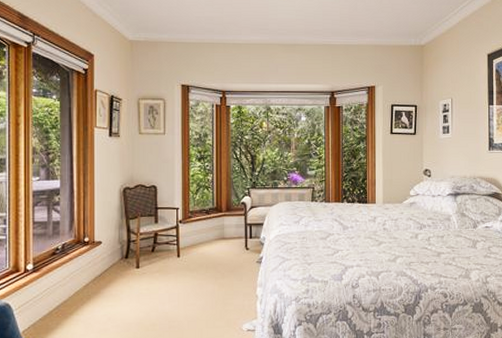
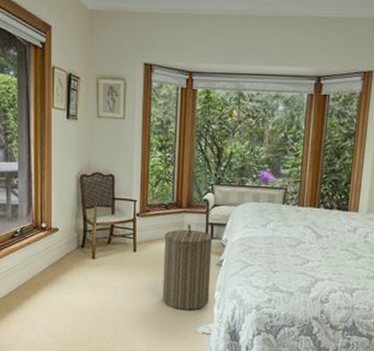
laundry hamper: none [207,227,252,310] -> present [162,224,213,310]

